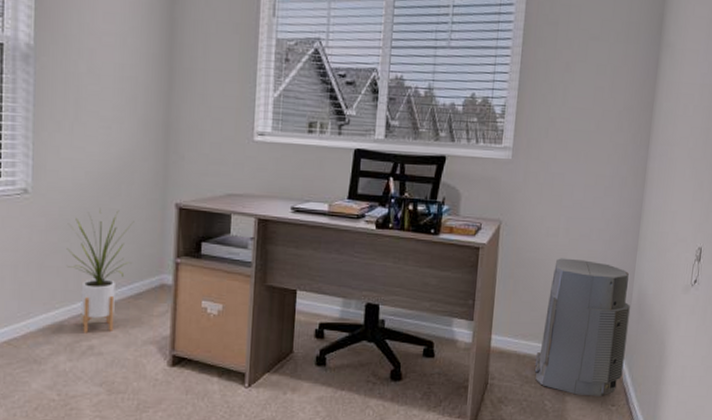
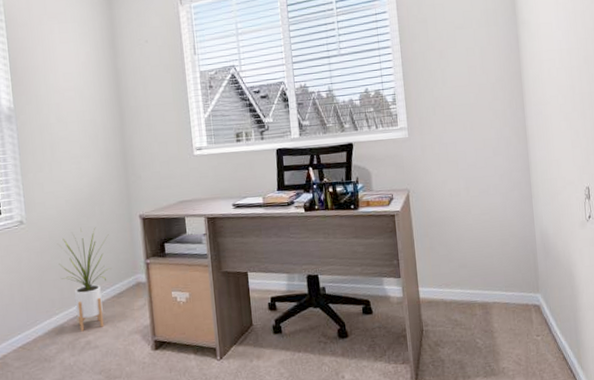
air purifier: present [534,258,630,396] -> none [460,212,541,331]

